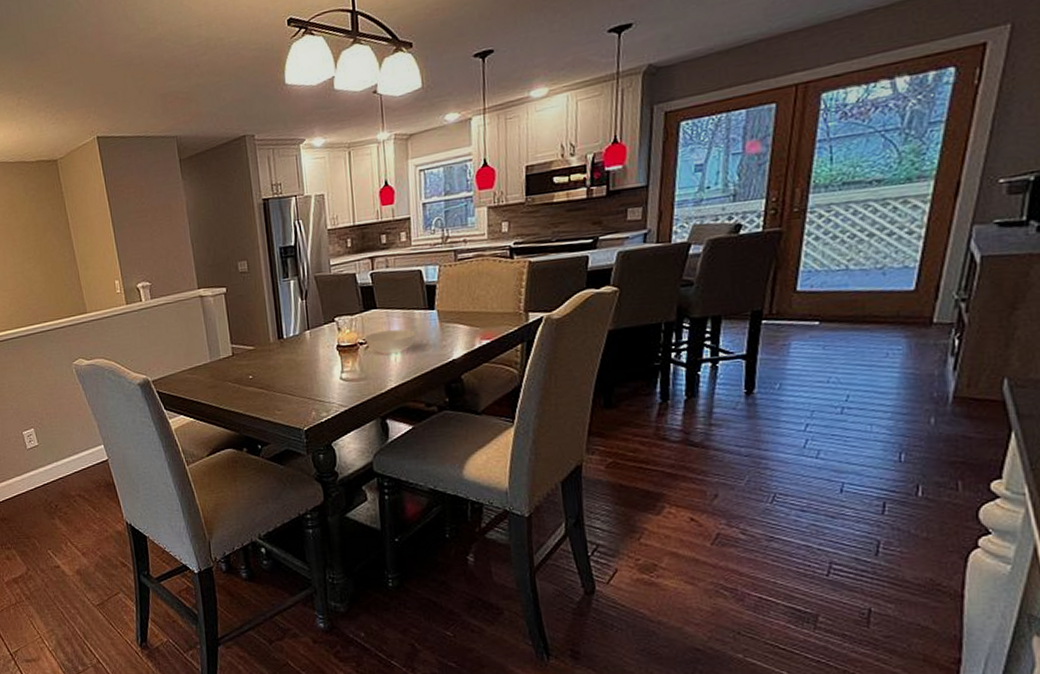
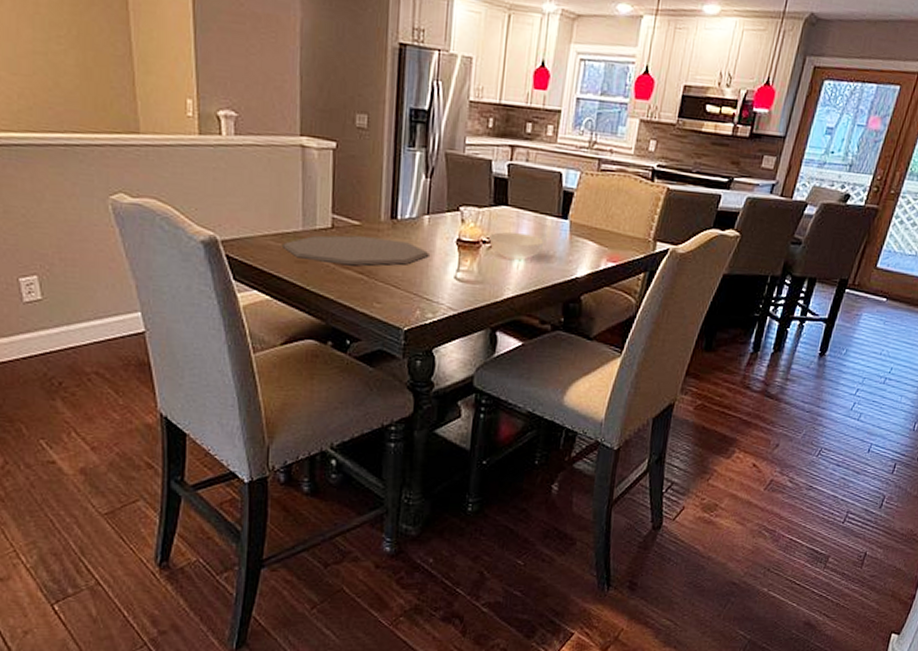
placemat: none [196,356,315,385] -> present [281,235,429,266]

